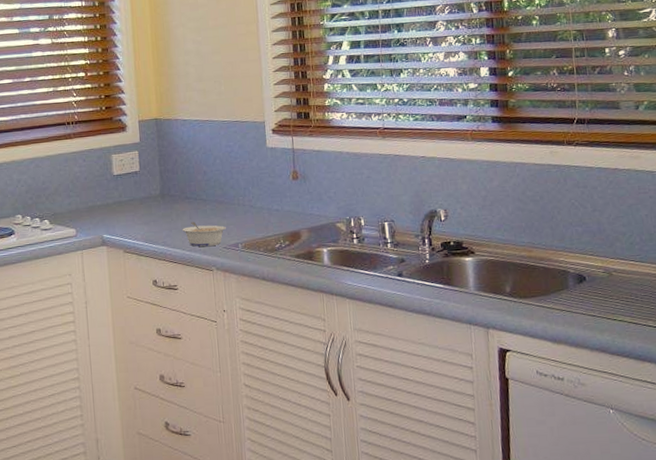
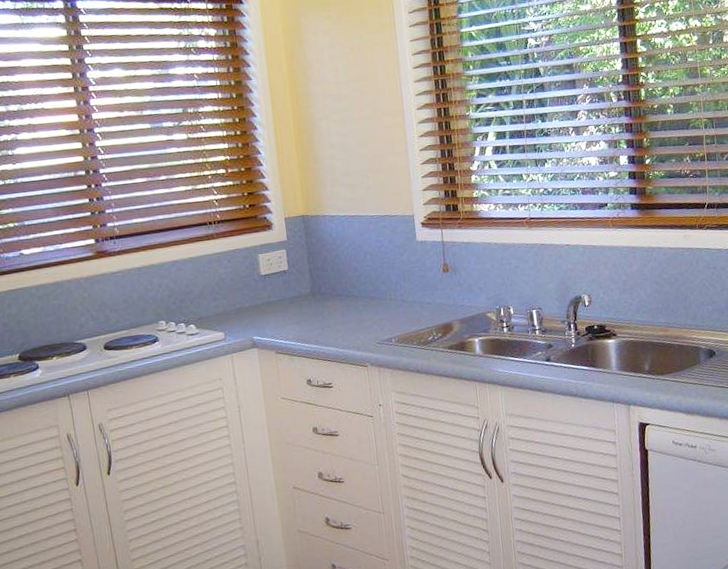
legume: present [182,221,226,247] -> none [335,318,379,344]

